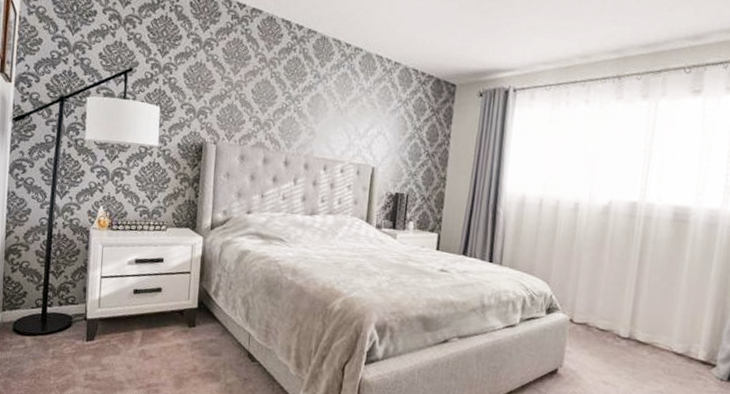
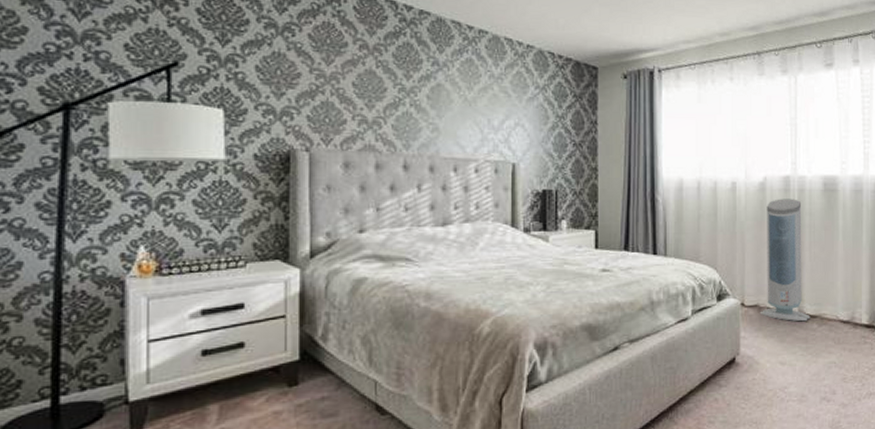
air purifier: none [587,223,647,347] -> present [759,199,811,322]

